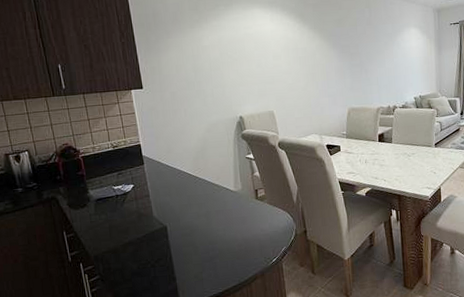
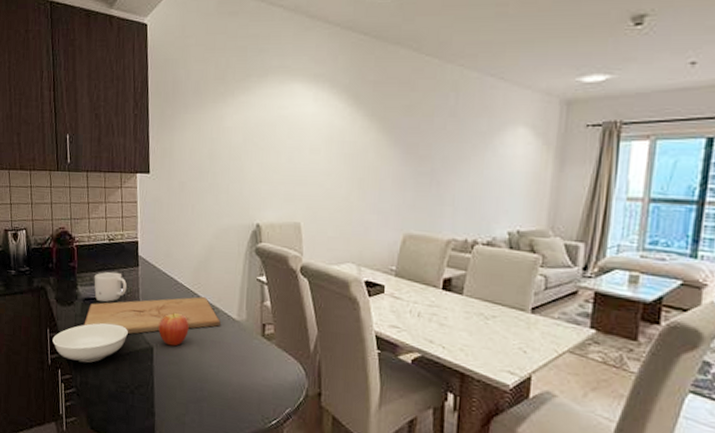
bowl: none [70,214,142,253] -> present [52,322,128,363]
cutting board: none [99,178,221,223] -> present [84,297,221,334]
mug: none [103,172,136,200] -> present [94,271,127,303]
fruit: none [169,195,196,222] -> present [158,312,189,346]

